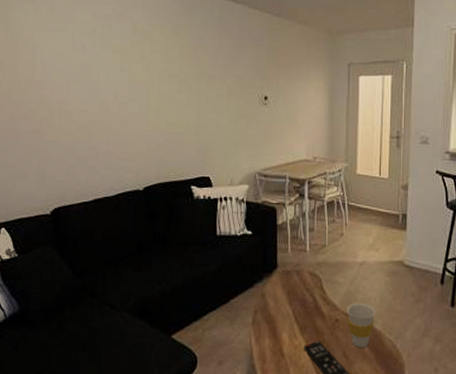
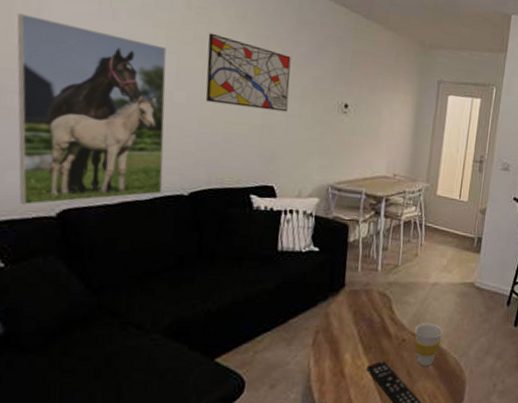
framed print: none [20,57,124,207] -> present [16,13,167,206]
wall art: none [151,50,217,110] -> present [205,32,291,112]

